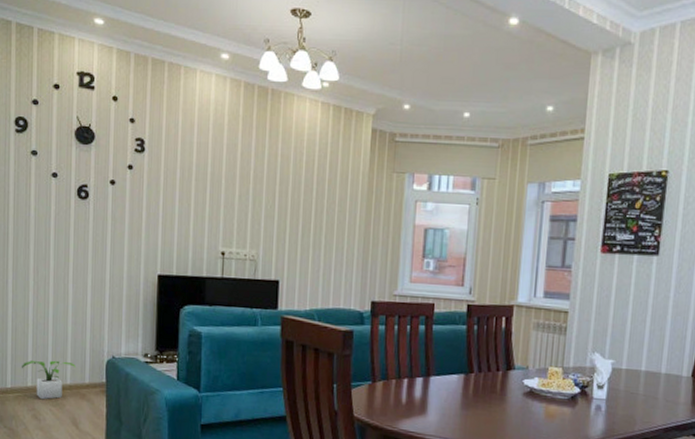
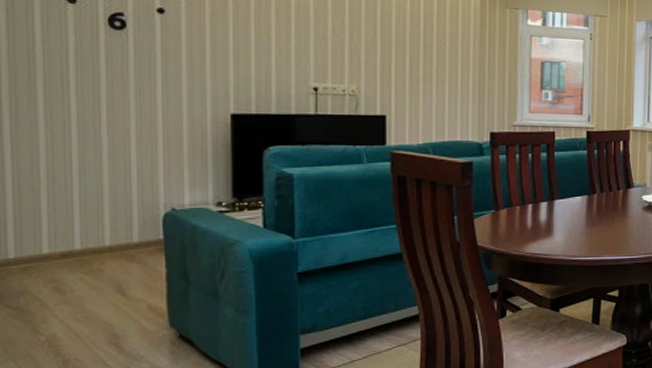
potted plant: present [22,360,75,400] -> none [32,219,117,268]

